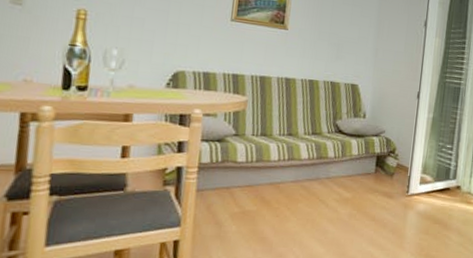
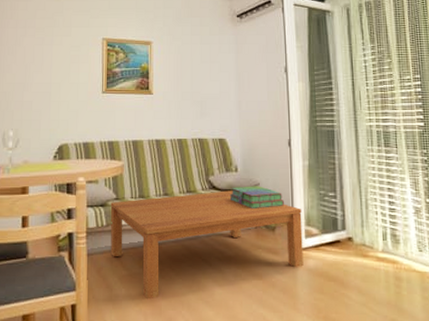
coffee table: none [223,135,420,237] -> present [110,190,304,300]
stack of books: none [354,132,406,155] -> present [229,186,285,210]

